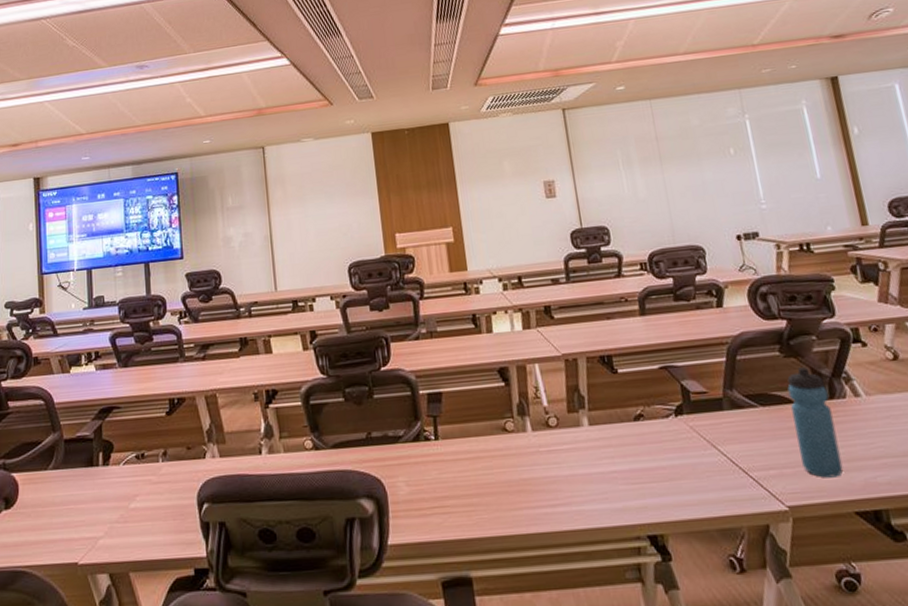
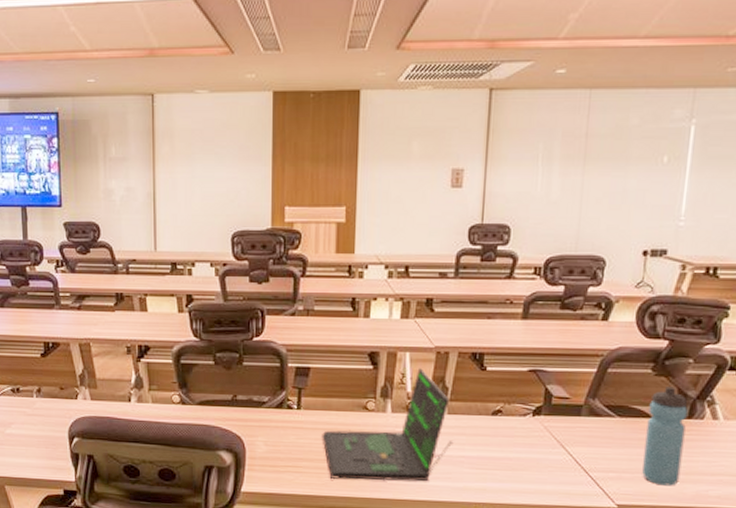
laptop: none [464,379,602,516] -> present [322,368,454,481]

